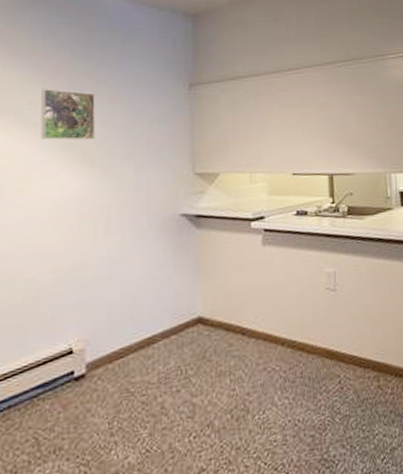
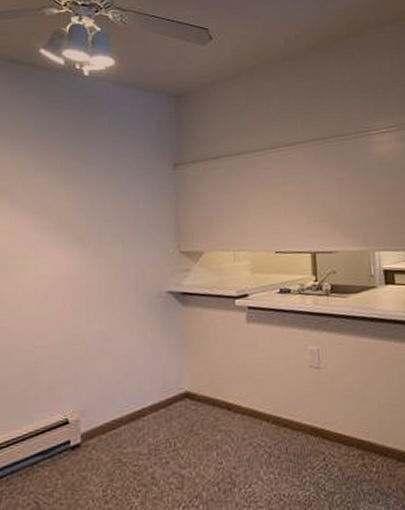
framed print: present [40,89,95,141] -> none [35,171,85,220]

